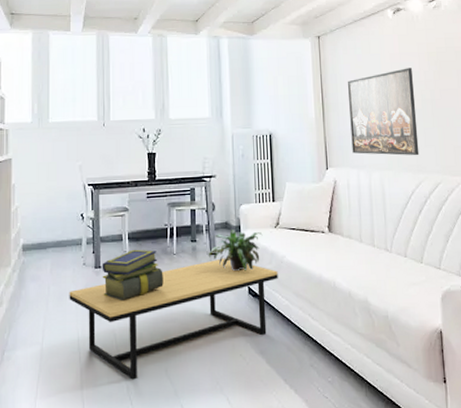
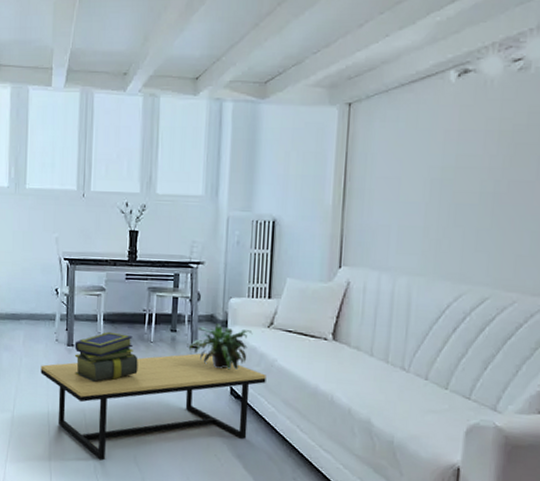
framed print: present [348,68,420,156] -> none [375,149,473,263]

